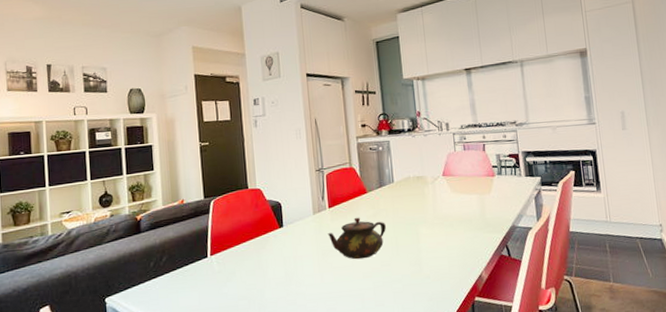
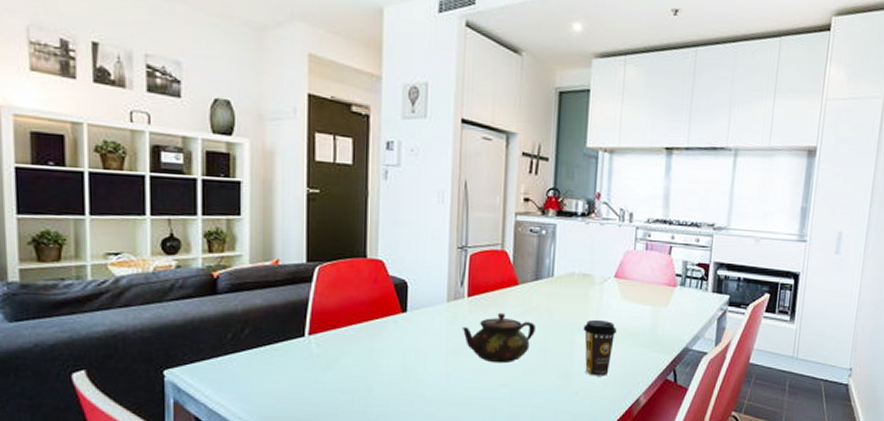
coffee cup: none [424,212,452,260] -> present [583,319,617,377]

